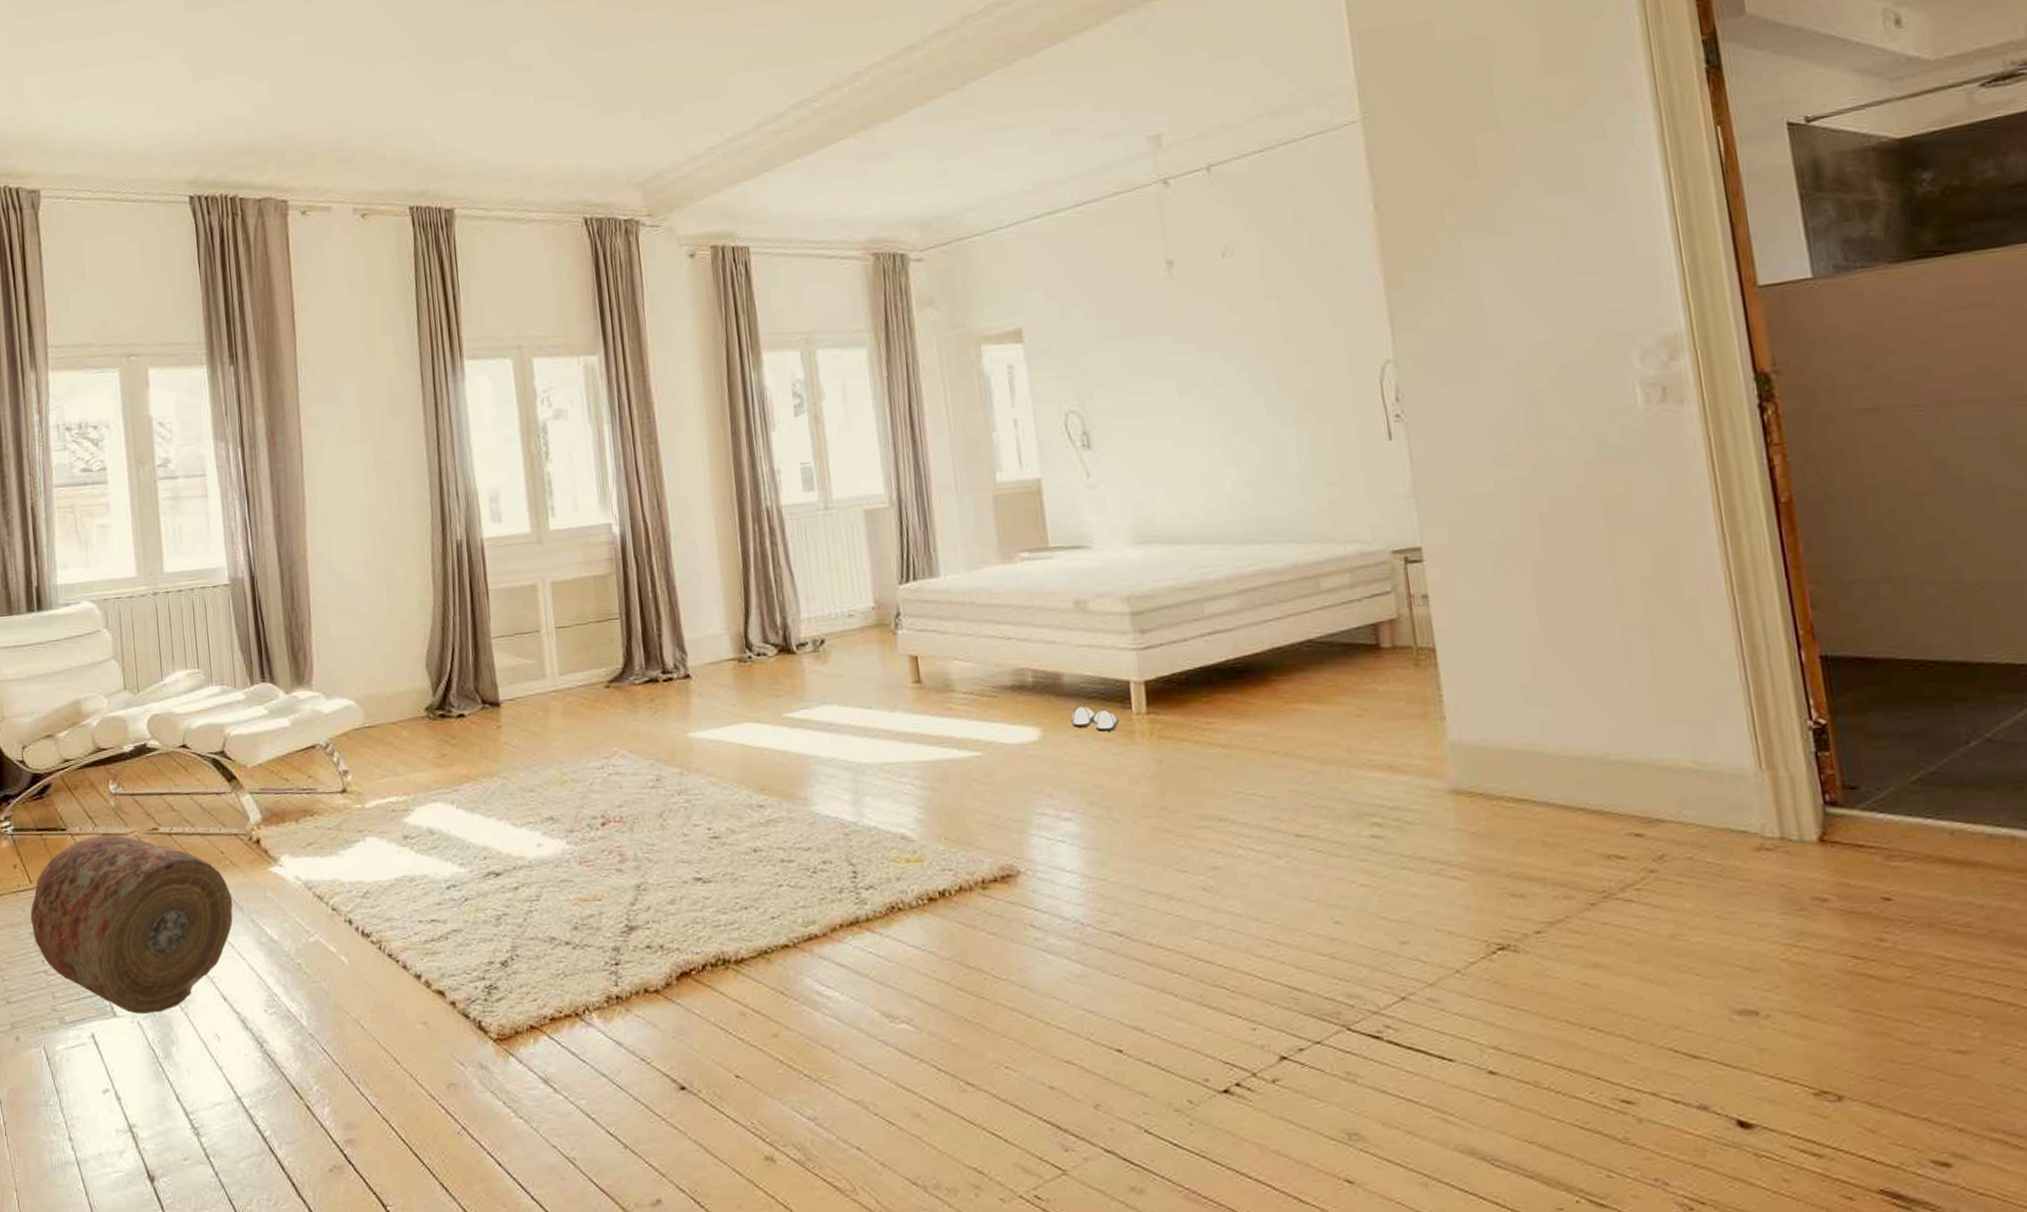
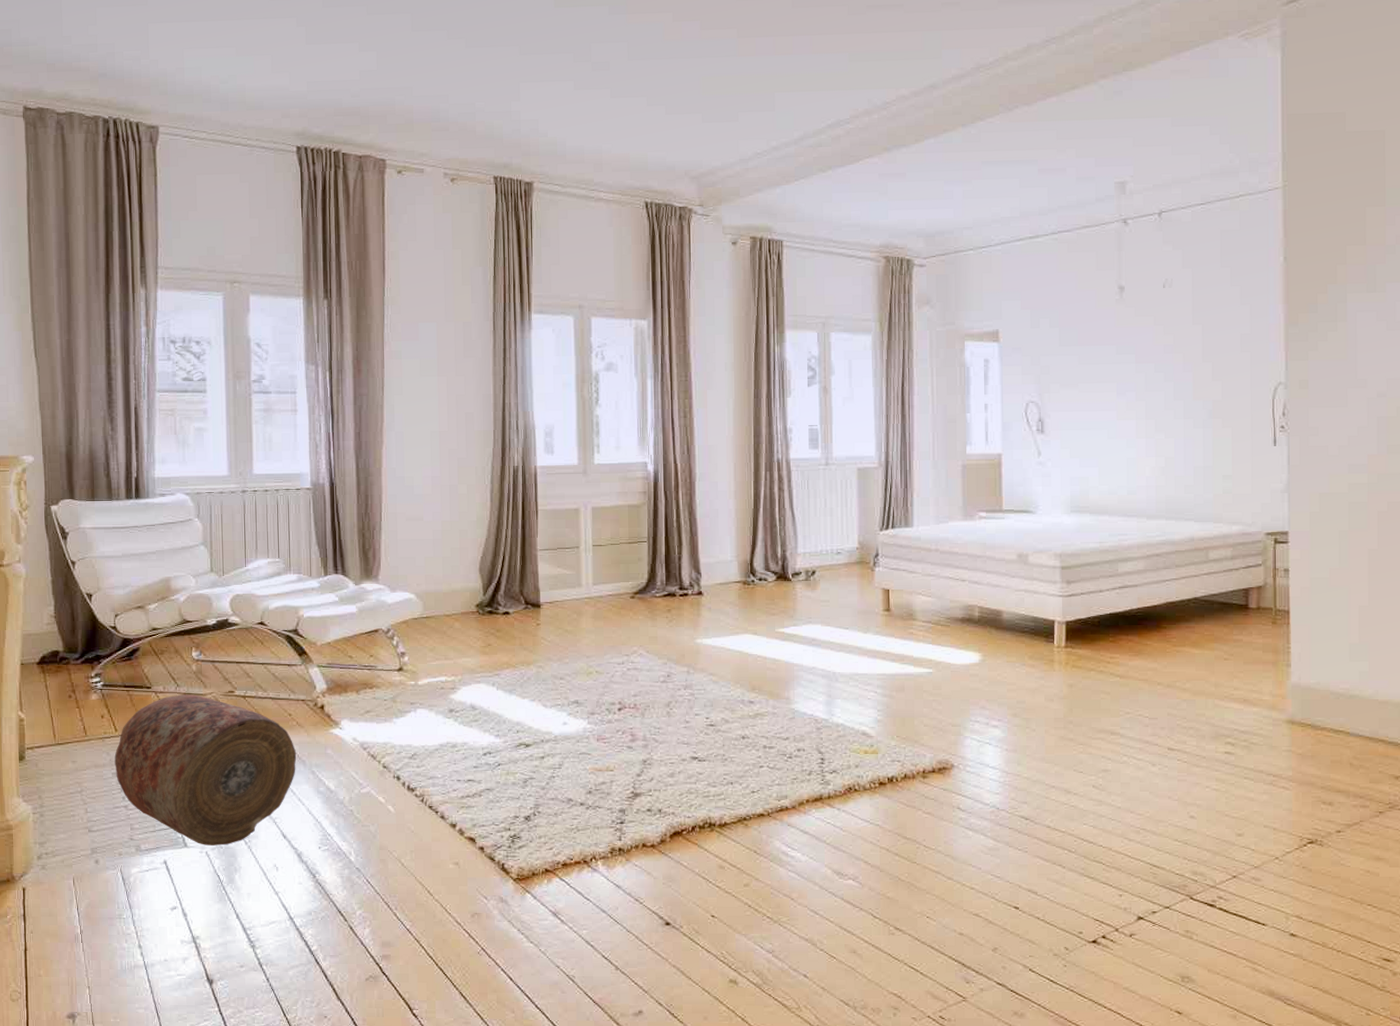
slippers: present [1070,705,1119,732] -> none [1005,637,1043,659]

